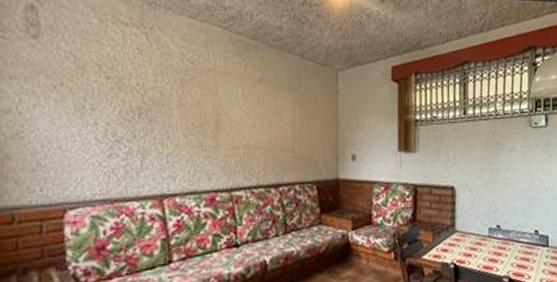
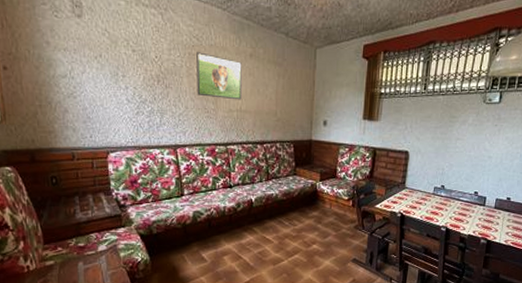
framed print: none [191,78,249,134] -> present [196,52,242,100]

